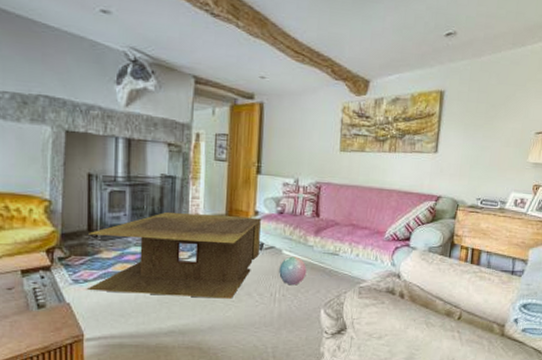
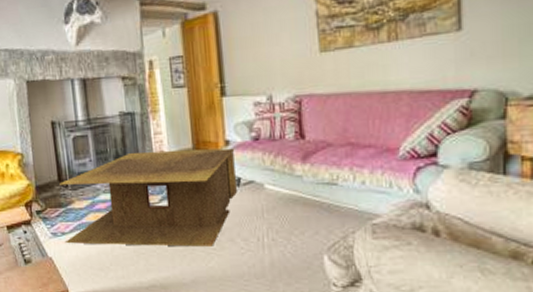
ball: present [279,256,307,286] -> none [263,190,299,227]

